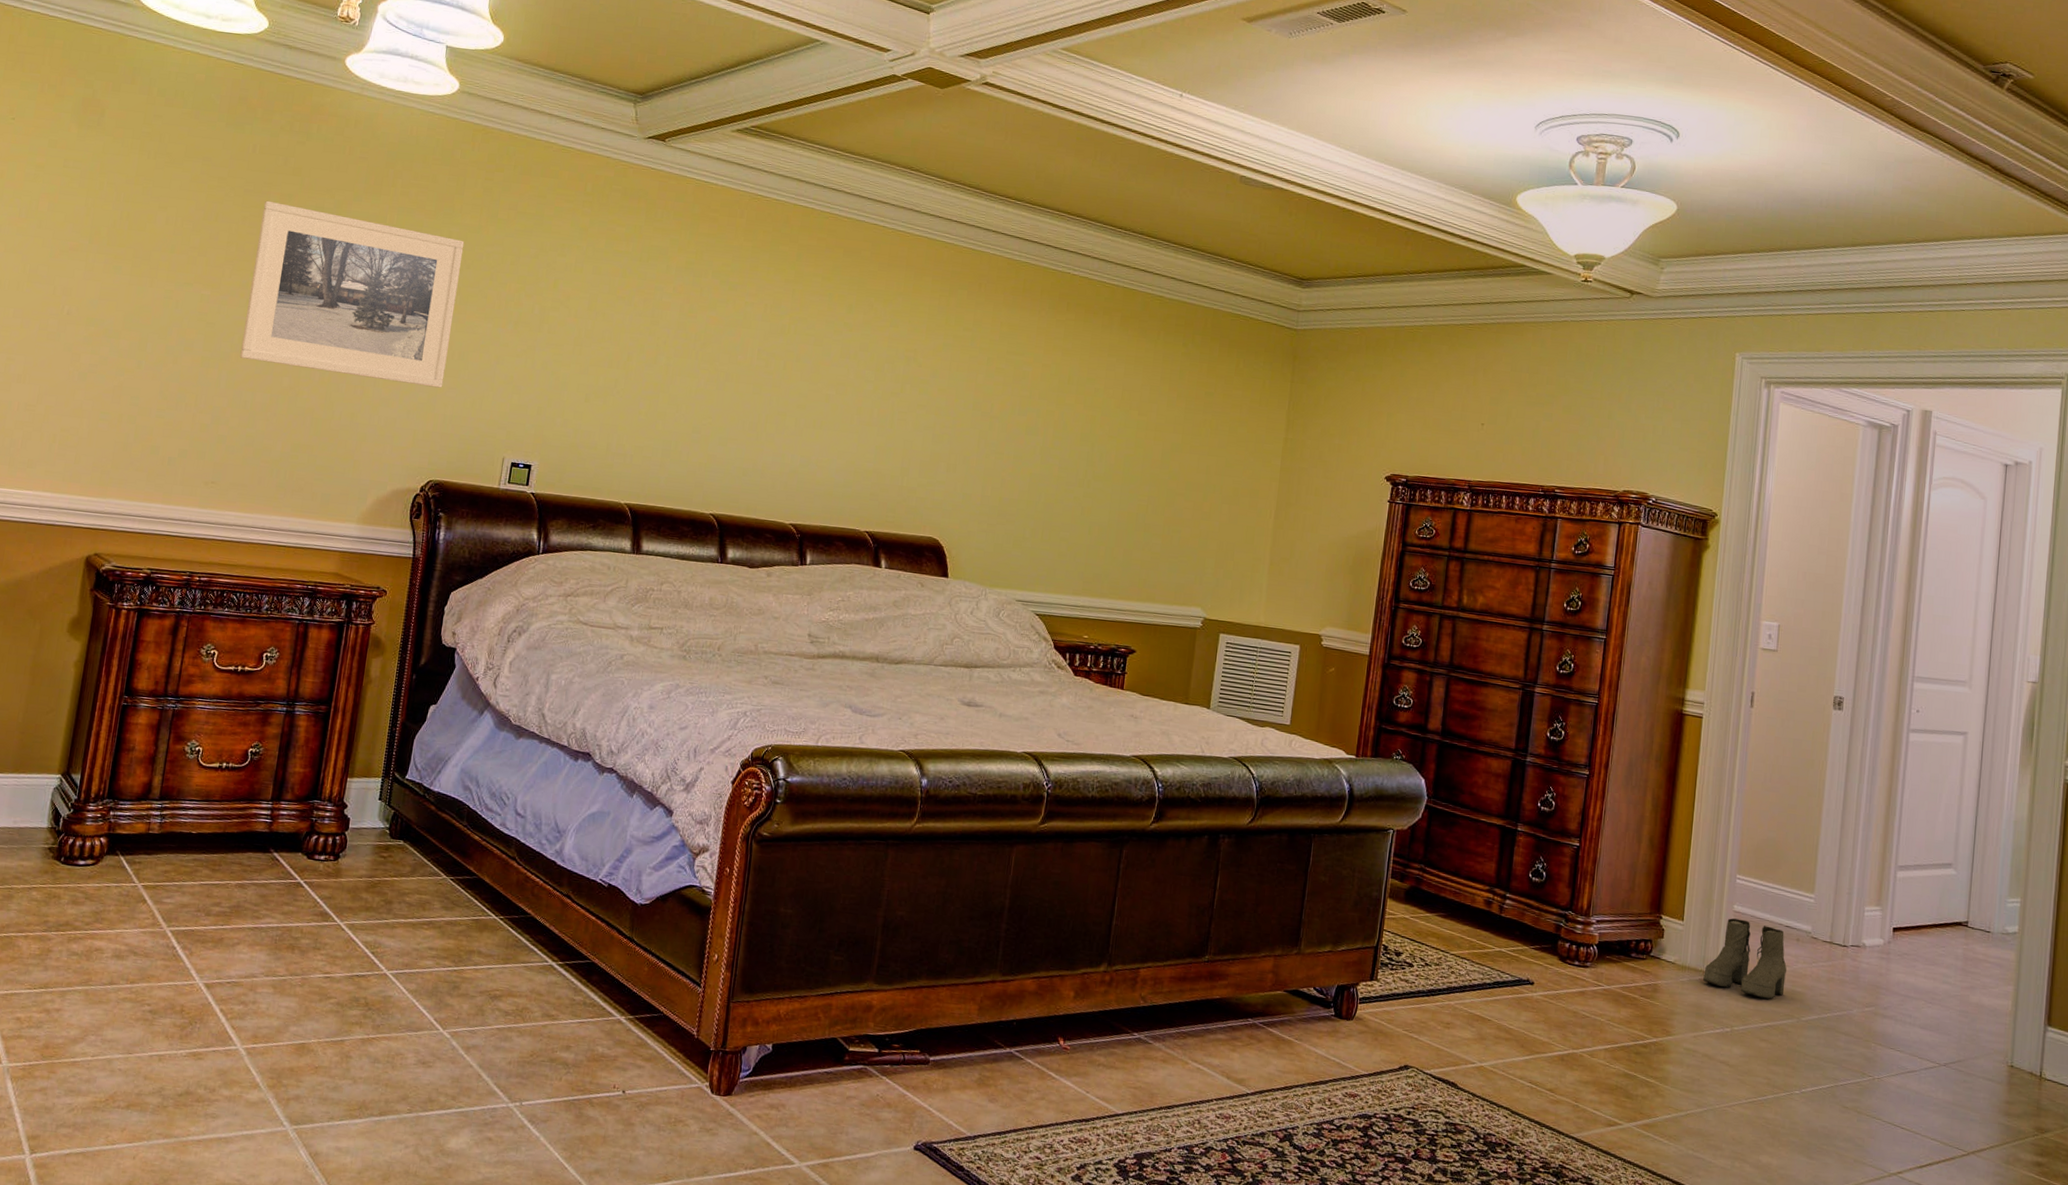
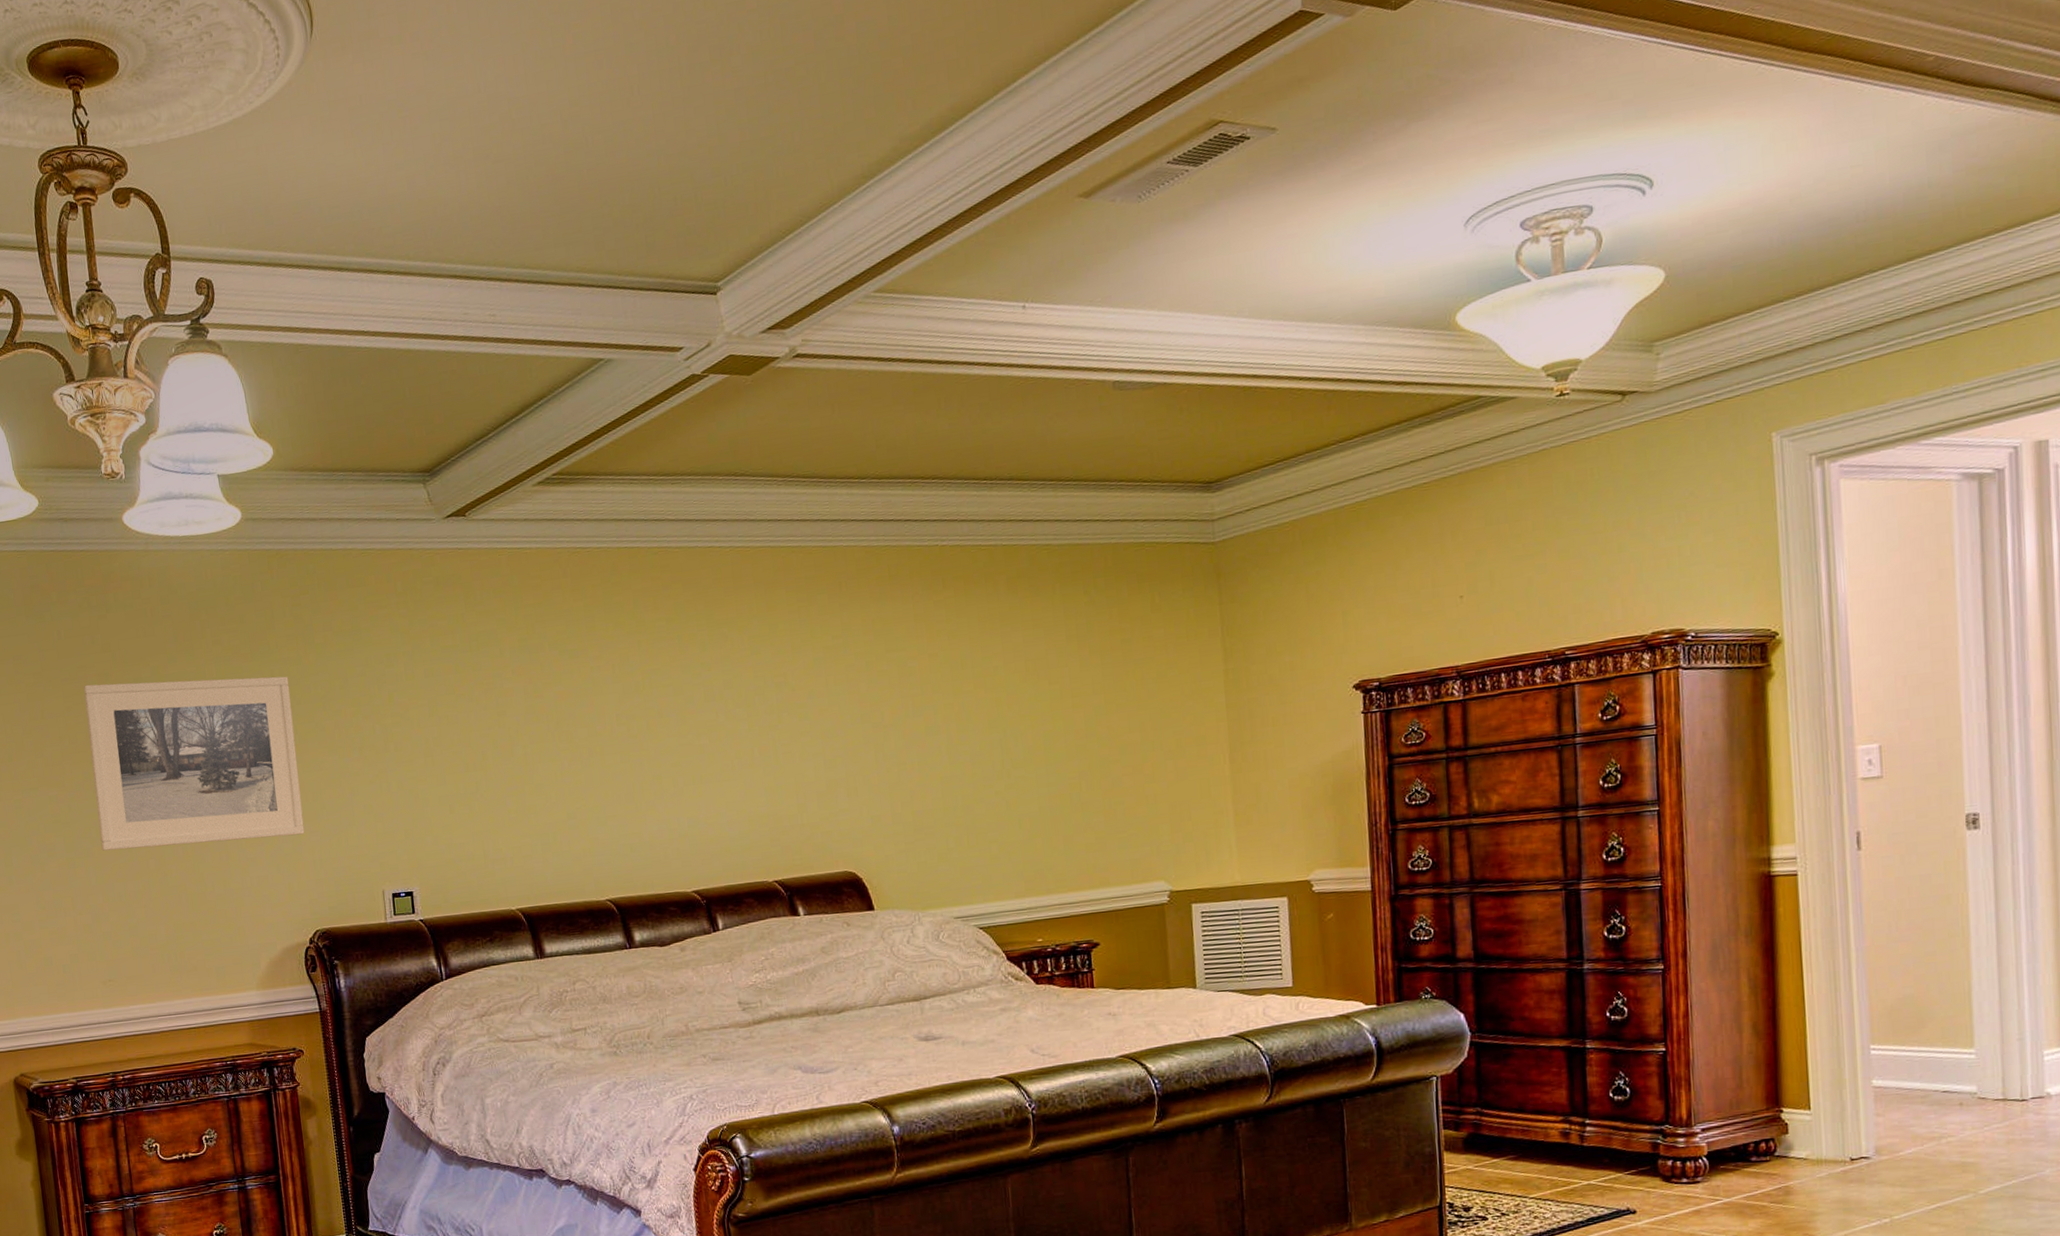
boots: present [1703,918,1787,999] -> none [1846,1094,1952,1178]

